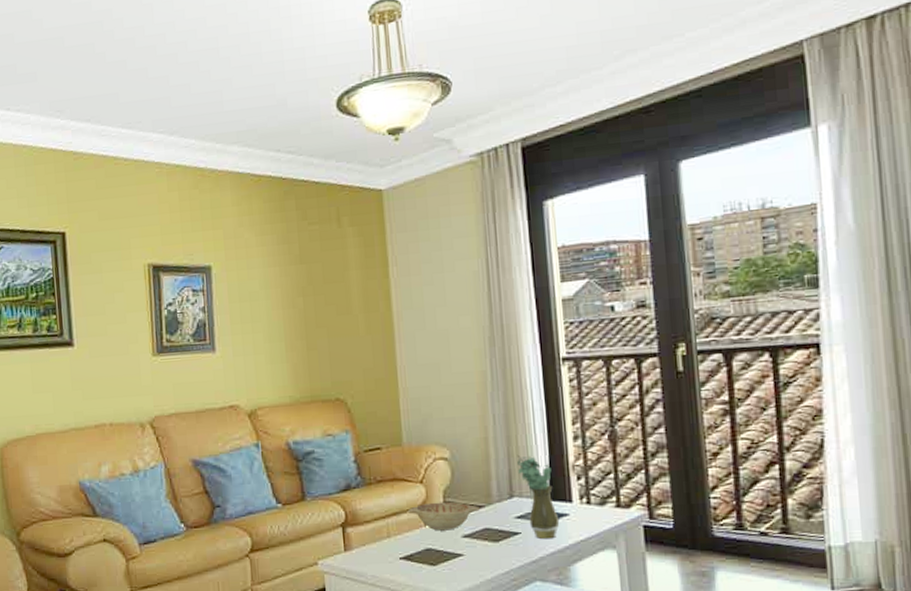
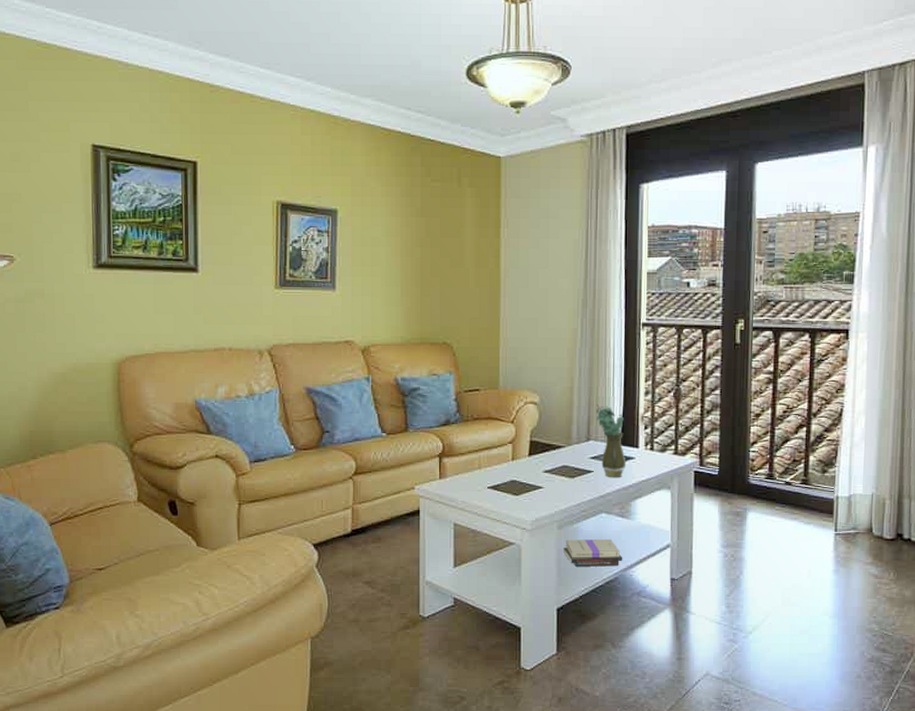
decorative bowl: present [407,501,480,531] -> none [497,440,560,466]

